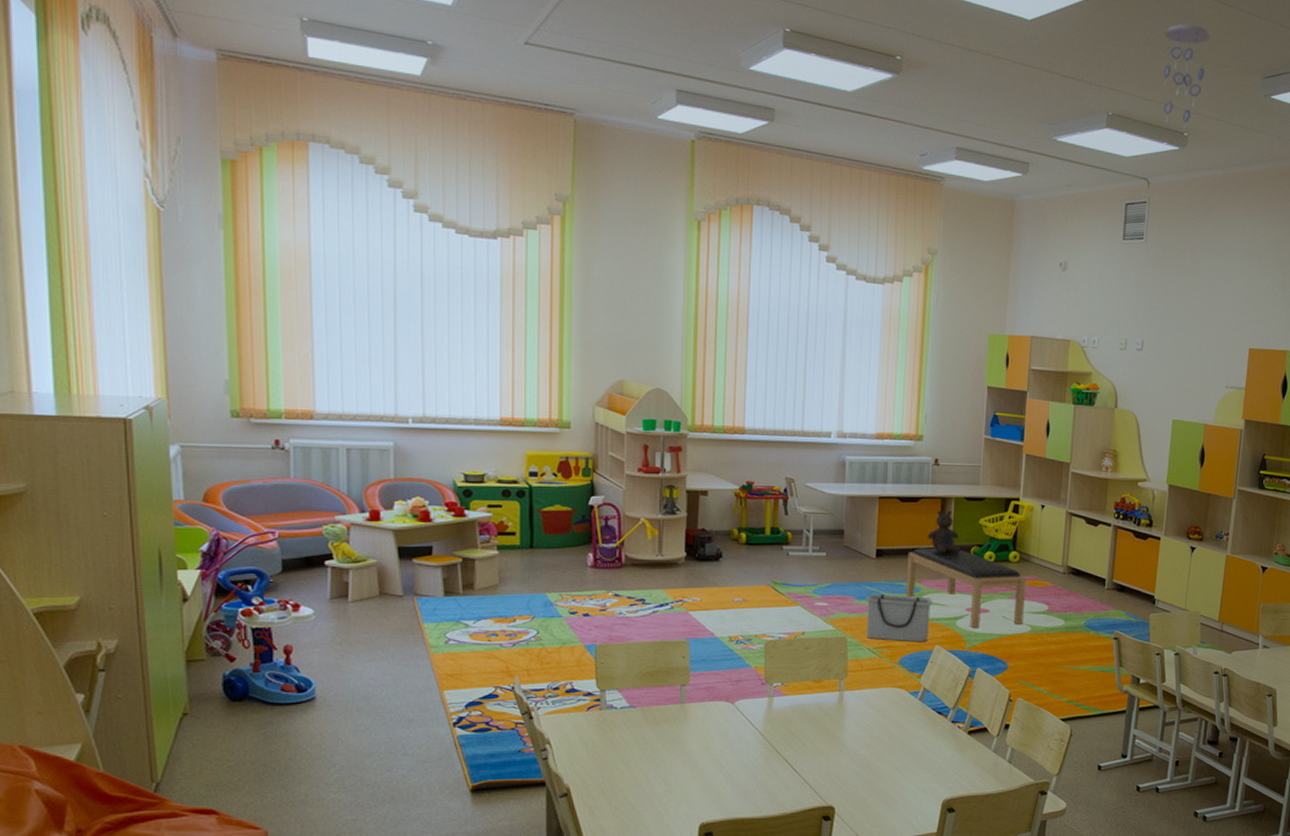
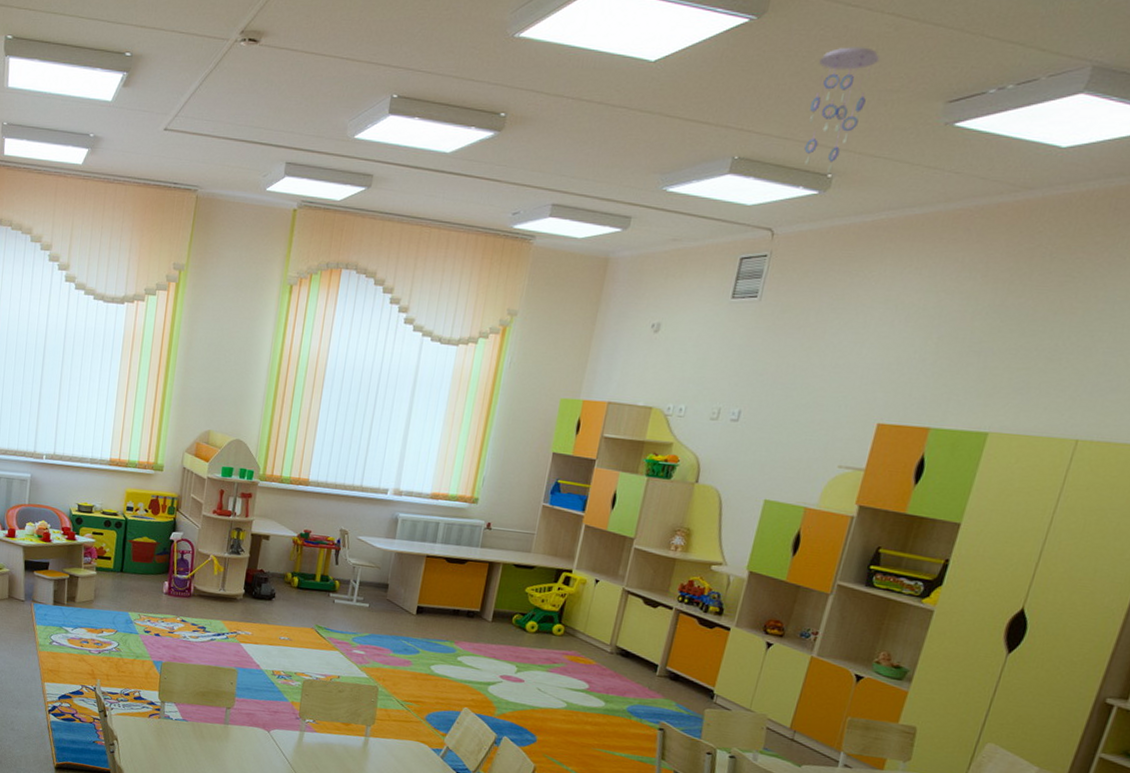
storage bin: present [866,593,933,643] -> none [397,648,467,703]
bench: present [906,547,1026,628] -> none [440,610,569,700]
teddy bear: present [927,510,961,554] -> none [469,574,503,620]

